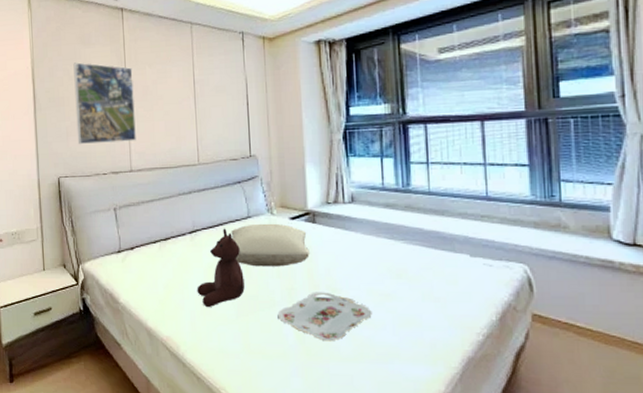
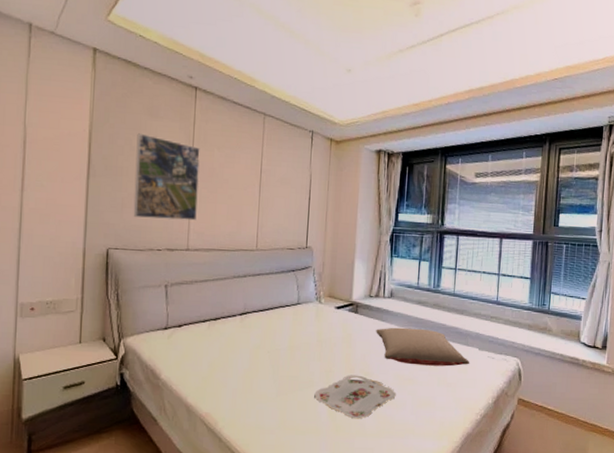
teddy bear: present [197,228,245,308] -> none [241,312,288,386]
pillow: present [231,223,310,267] -> none [280,310,349,351]
pillow: none [339,235,461,278] -> present [376,327,470,367]

